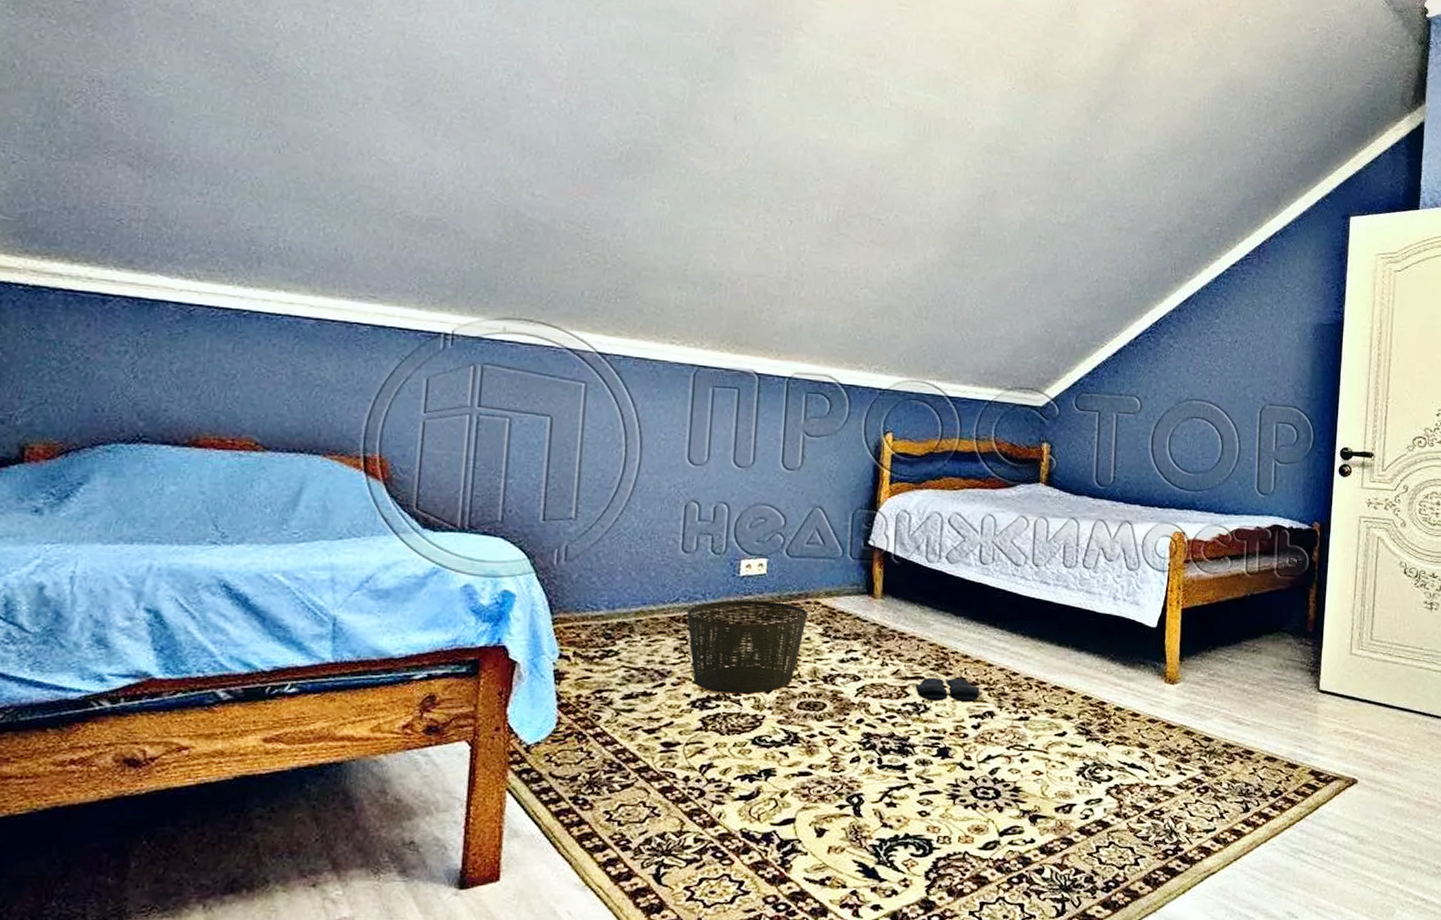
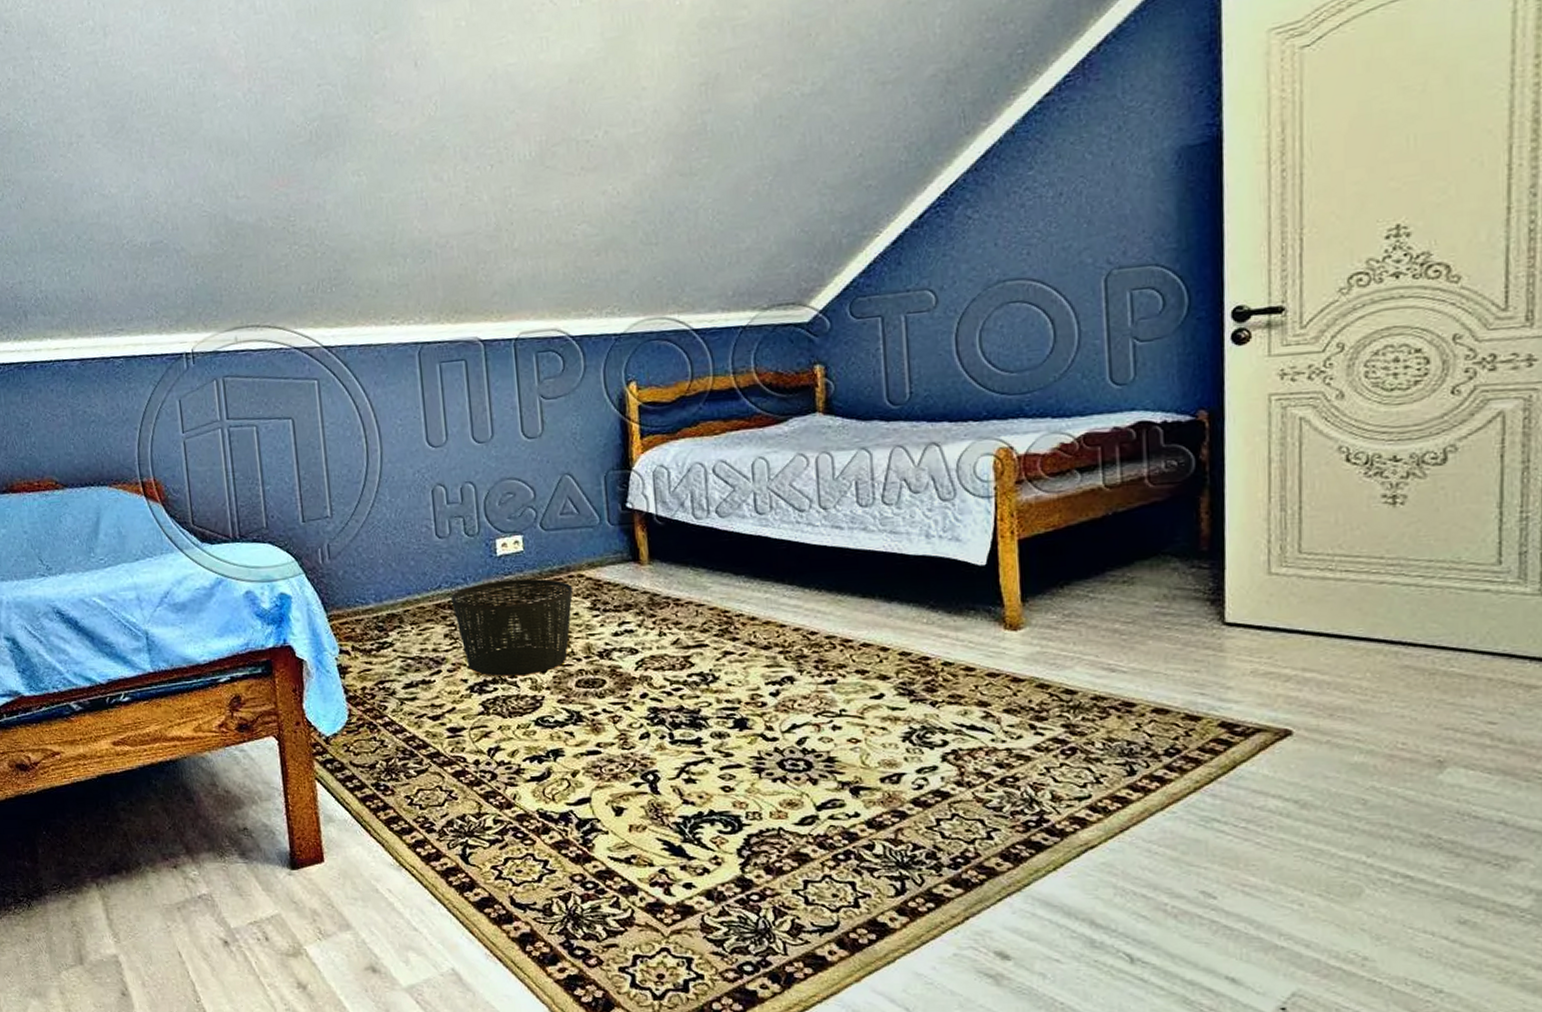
slippers: present [915,677,980,702] -> none [699,643,775,670]

